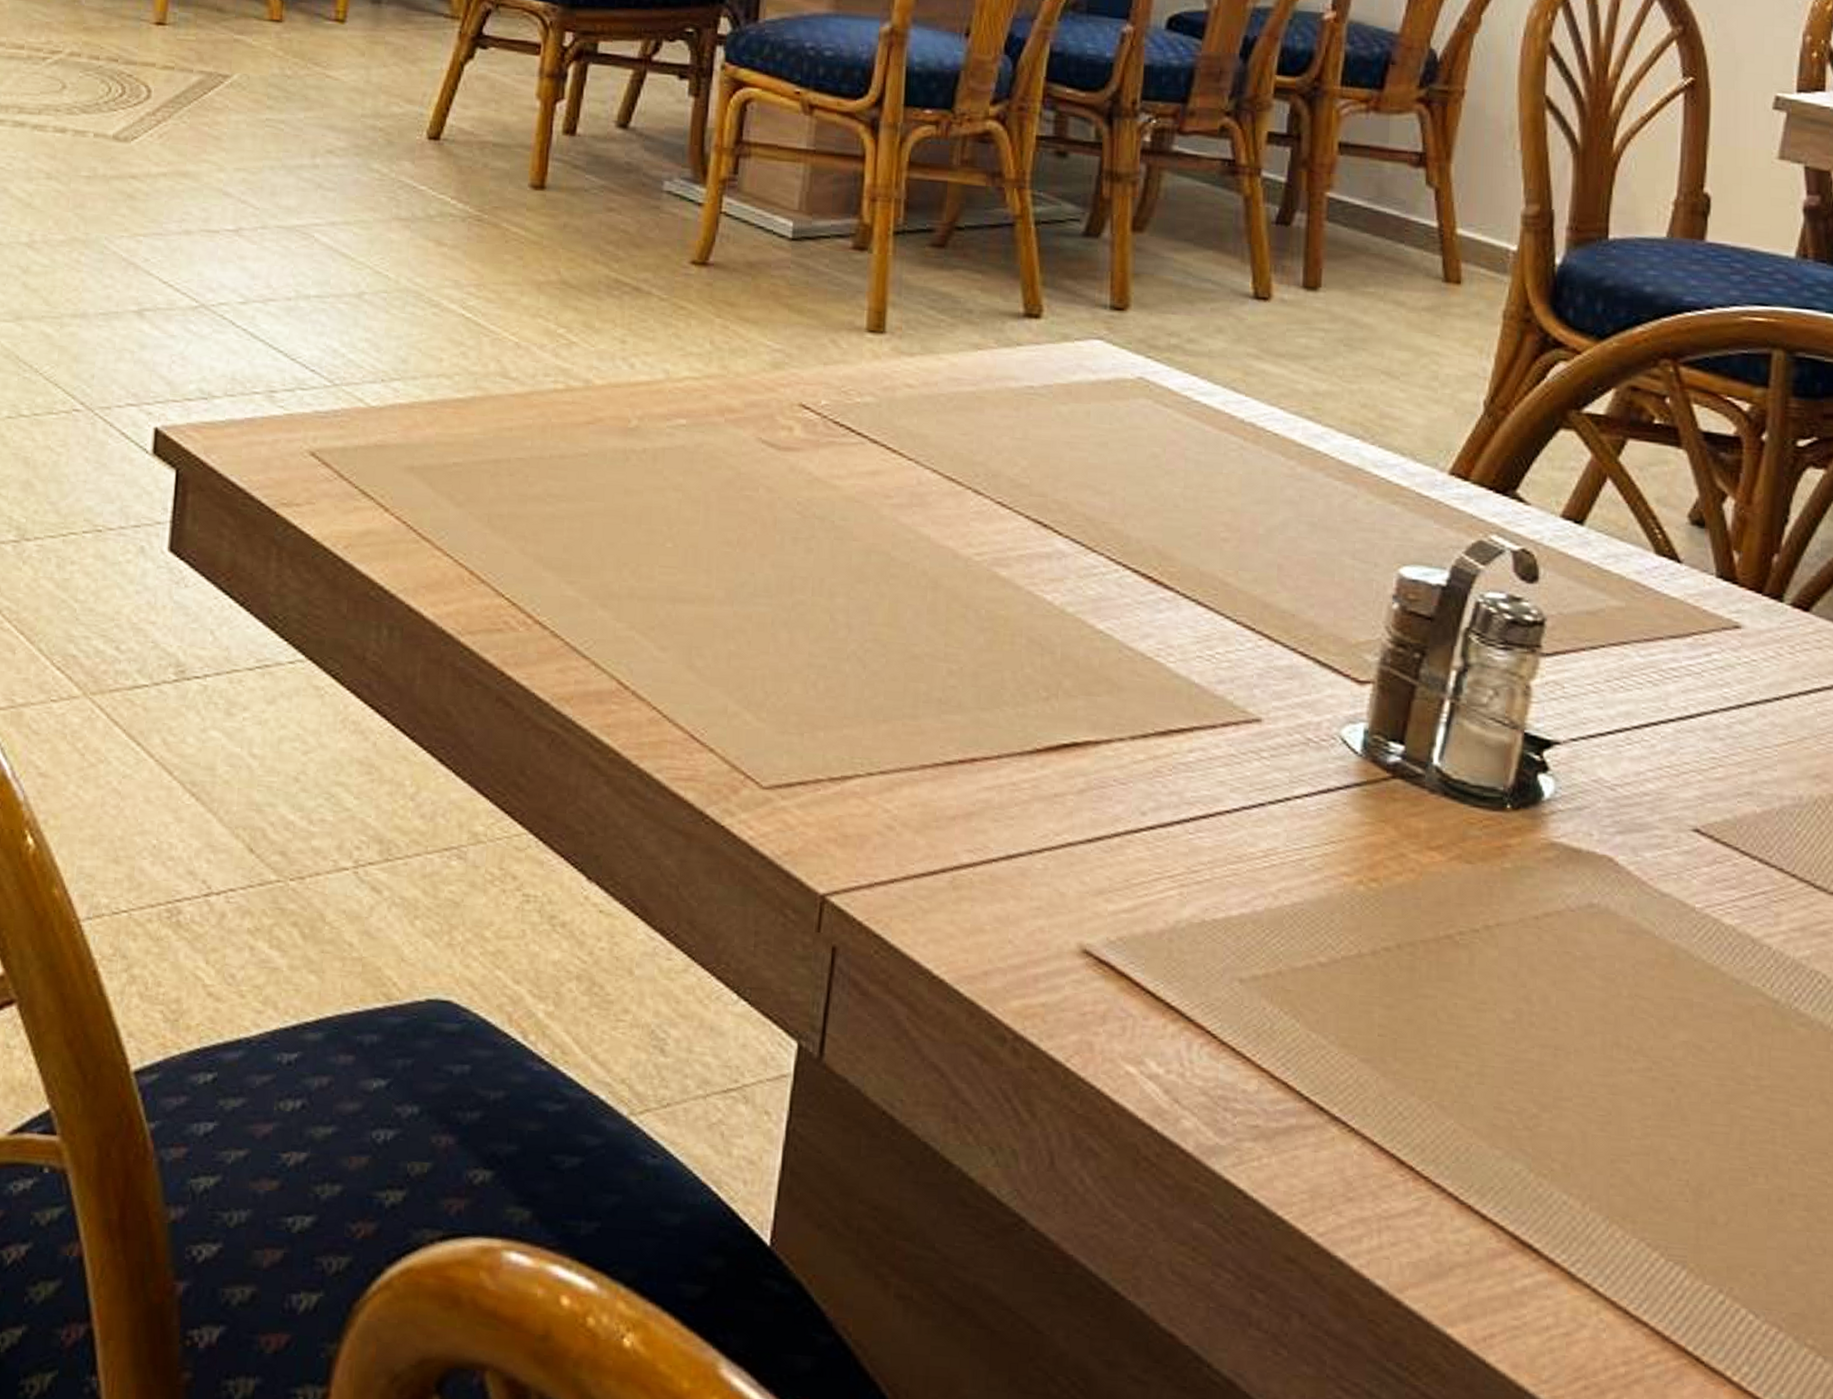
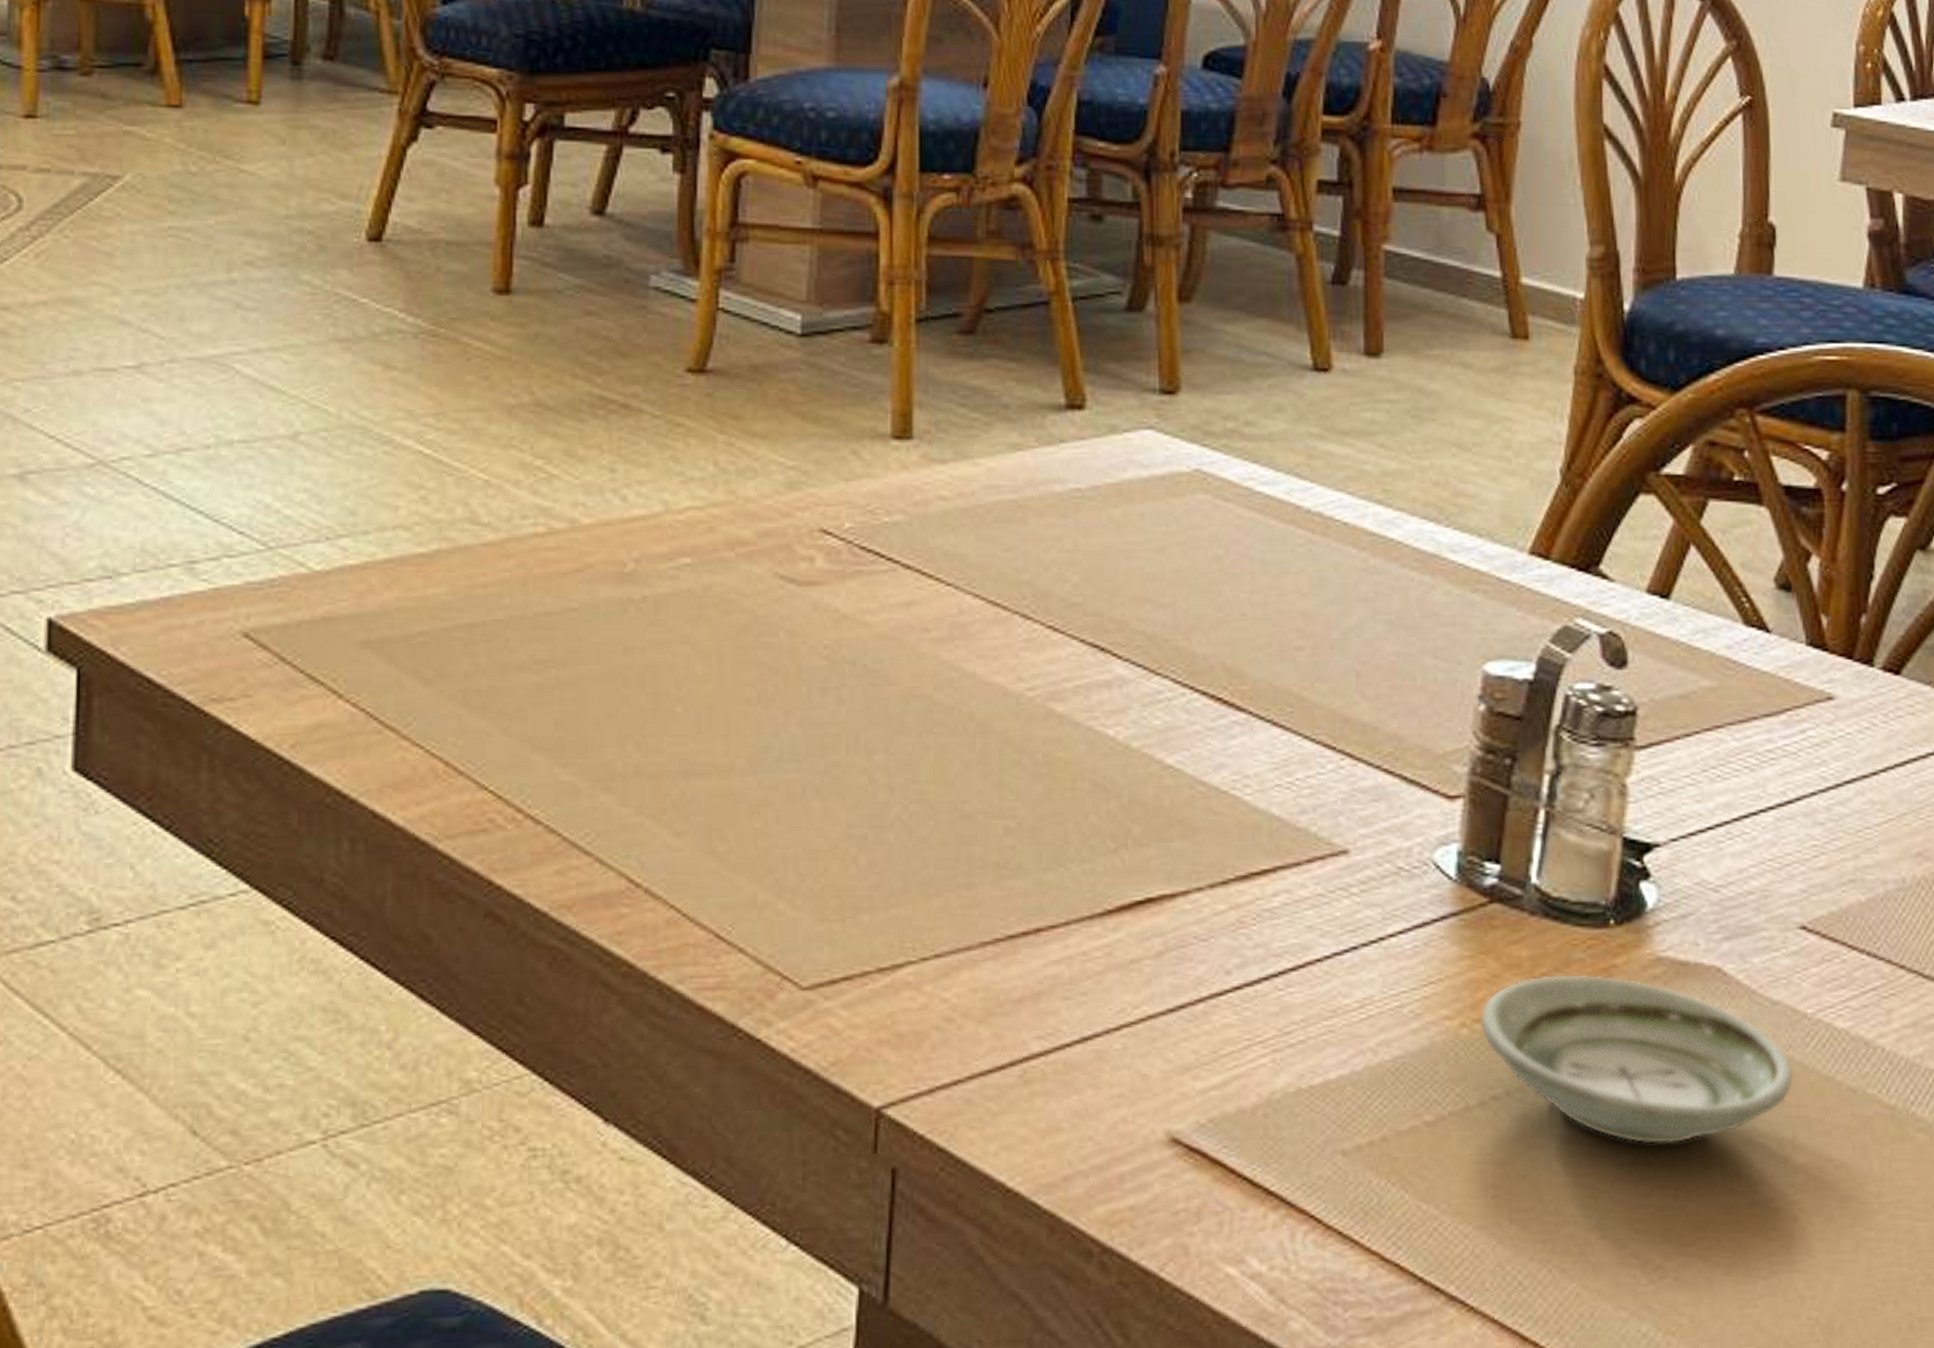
saucer: none [1376,846,1678,1010] -> present [1480,973,1794,1145]

